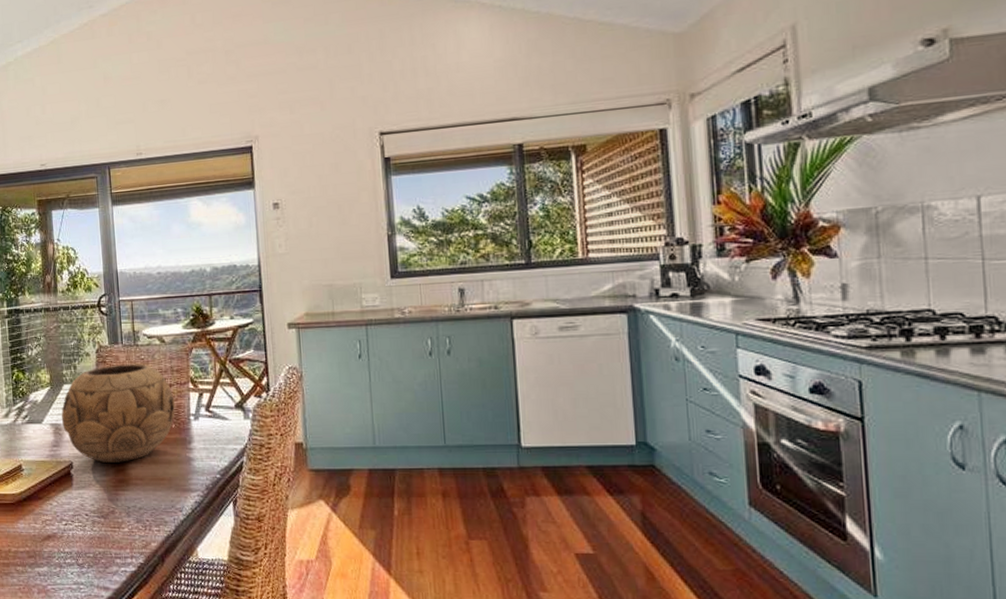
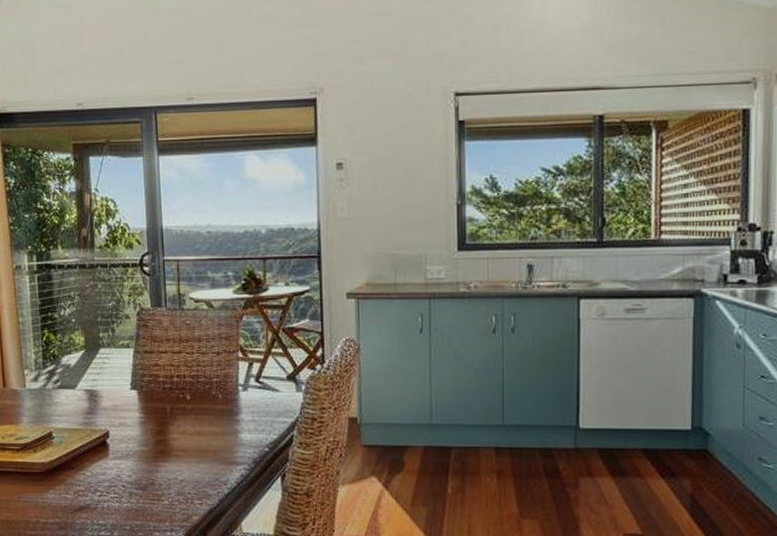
decorative bowl: present [61,363,175,463] -> none [96,329,222,433]

